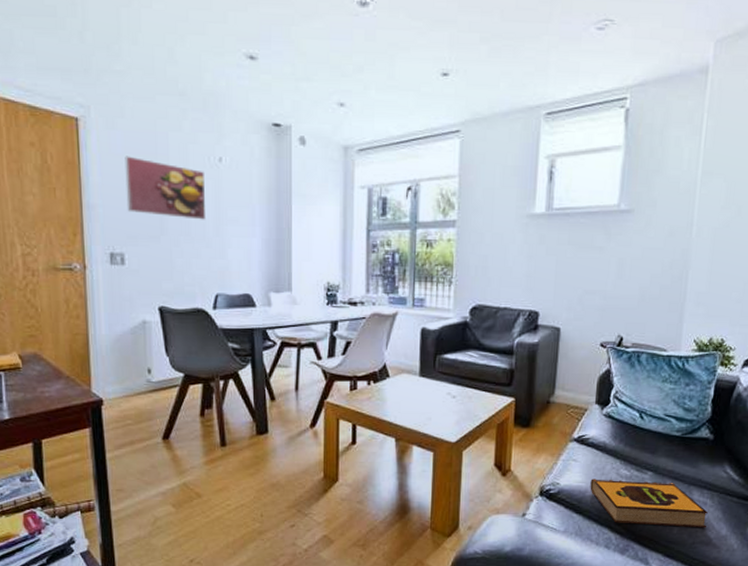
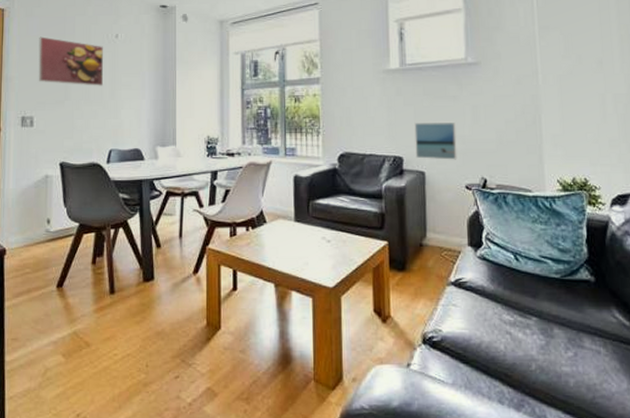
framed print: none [552,275,599,316] -> present [414,123,457,160]
hardback book: present [590,479,708,528] -> none [473,325,605,381]

